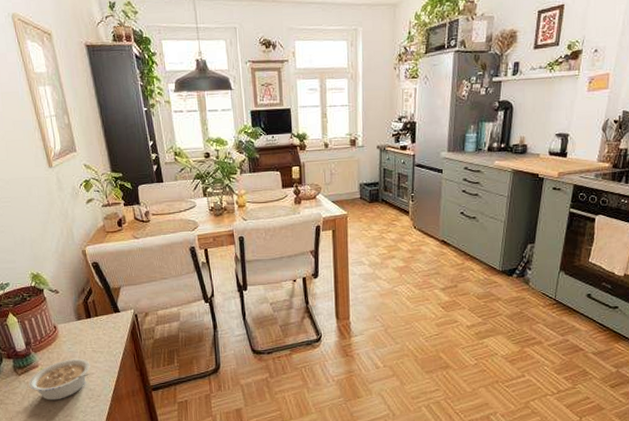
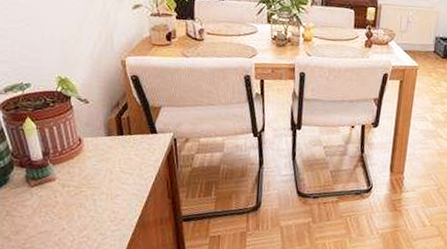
legume: present [28,358,91,401] -> none [41,176,116,219]

